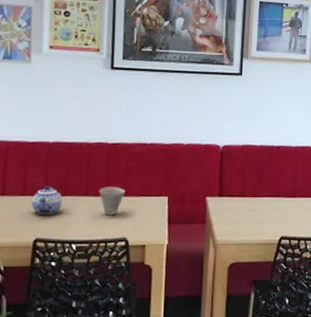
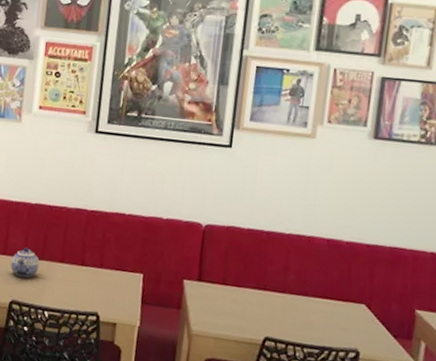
cup: present [99,187,126,216] -> none [74,255,101,287]

